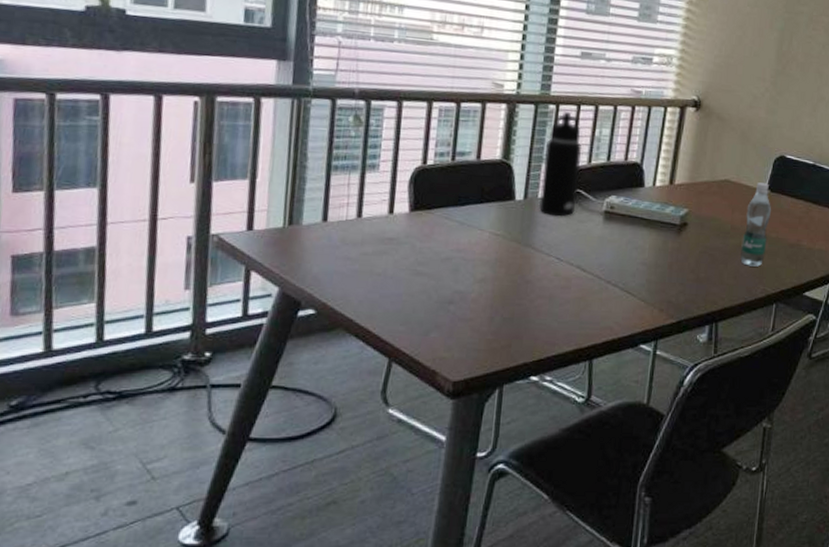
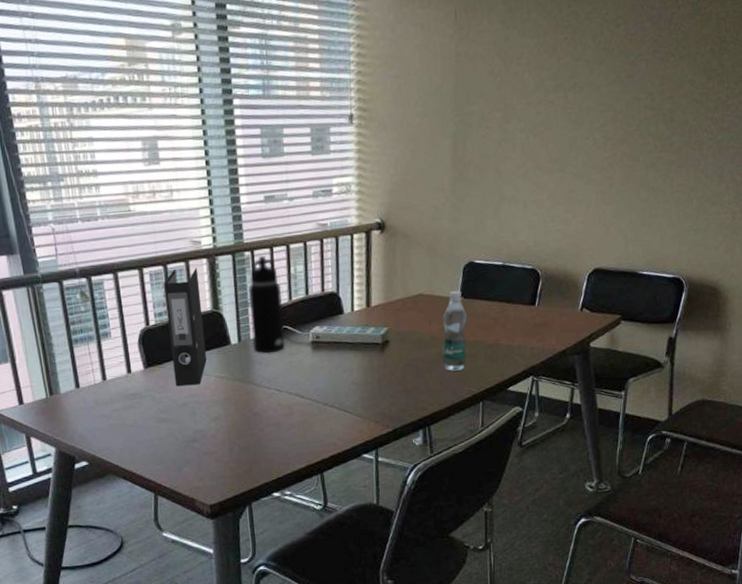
binder: none [442,108,495,239] -> present [163,268,207,387]

